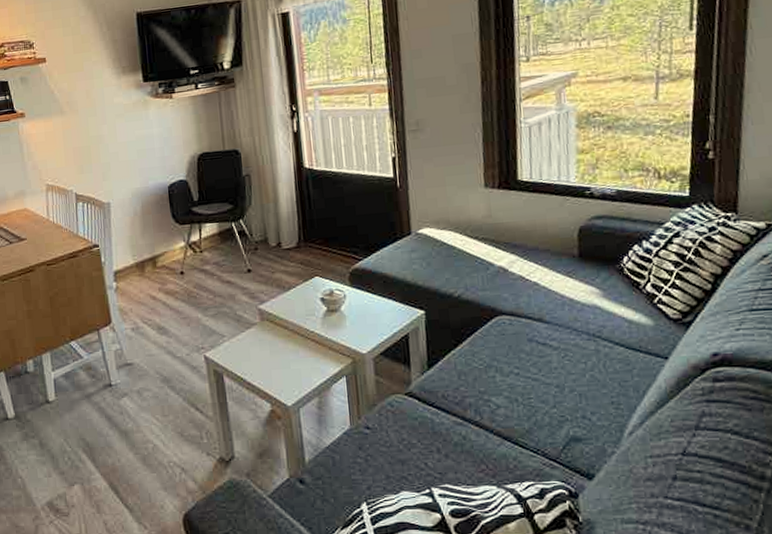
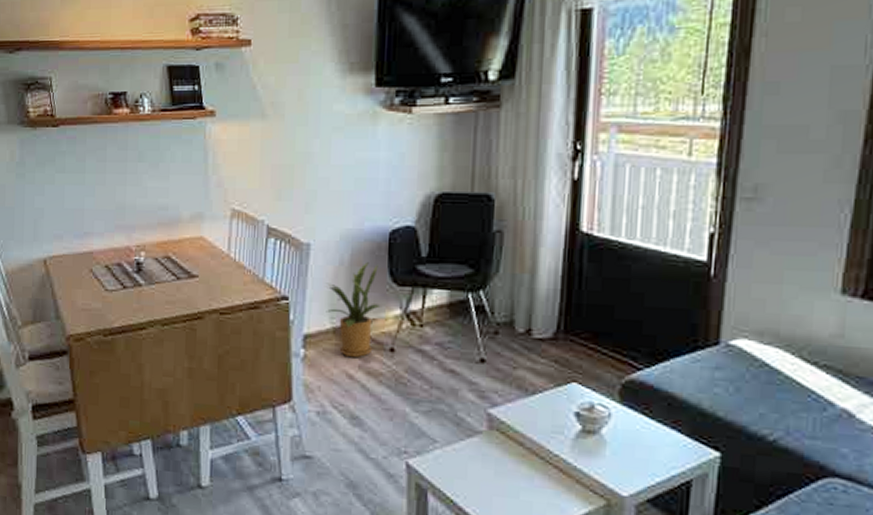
house plant: none [125,210,169,283] -> present [325,262,381,357]

